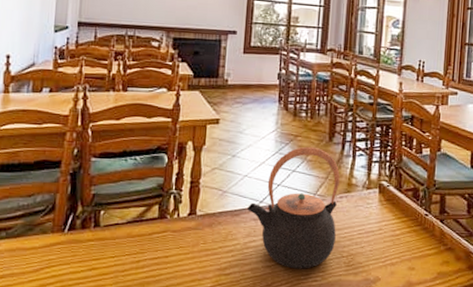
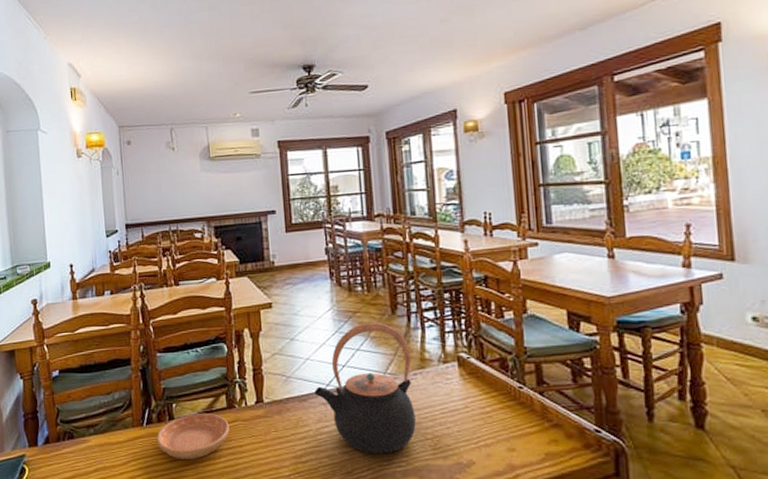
saucer: none [77,222,158,268] -> present [156,414,230,459]

